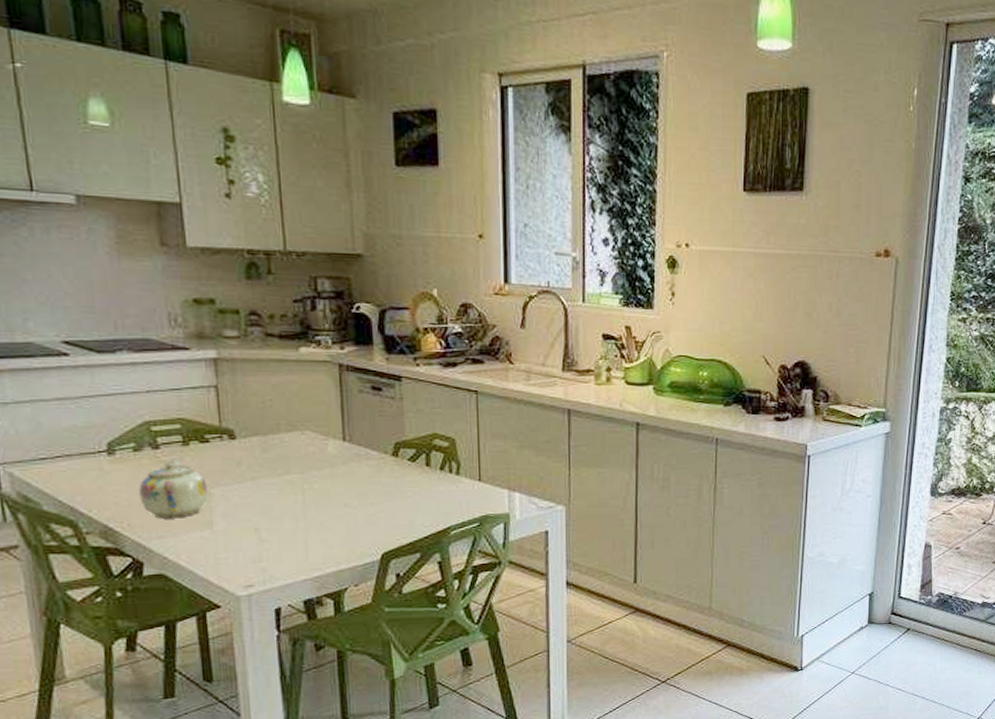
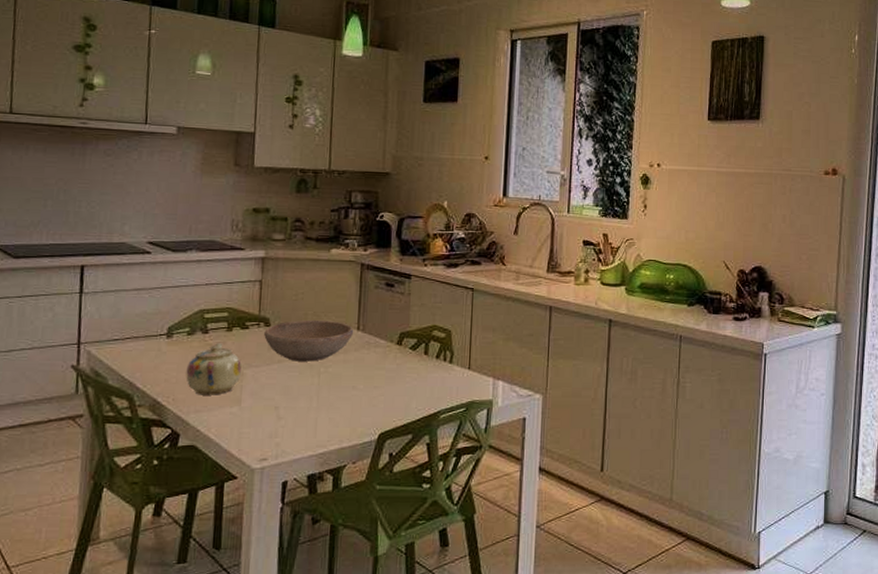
bowl: none [229,430,340,478] -> present [264,319,354,362]

